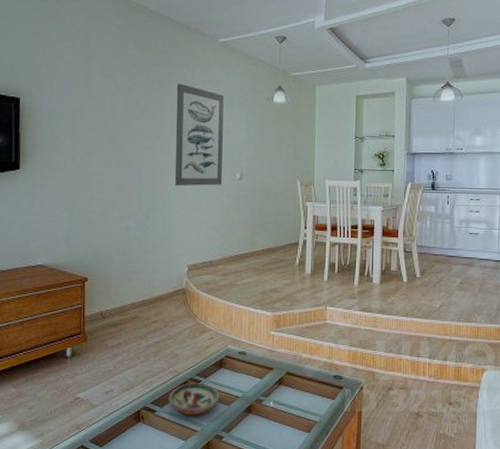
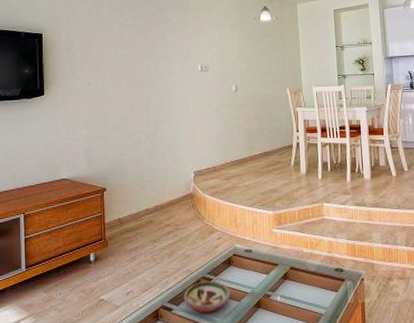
wall art: present [174,83,224,187] -> none [175,11,219,101]

